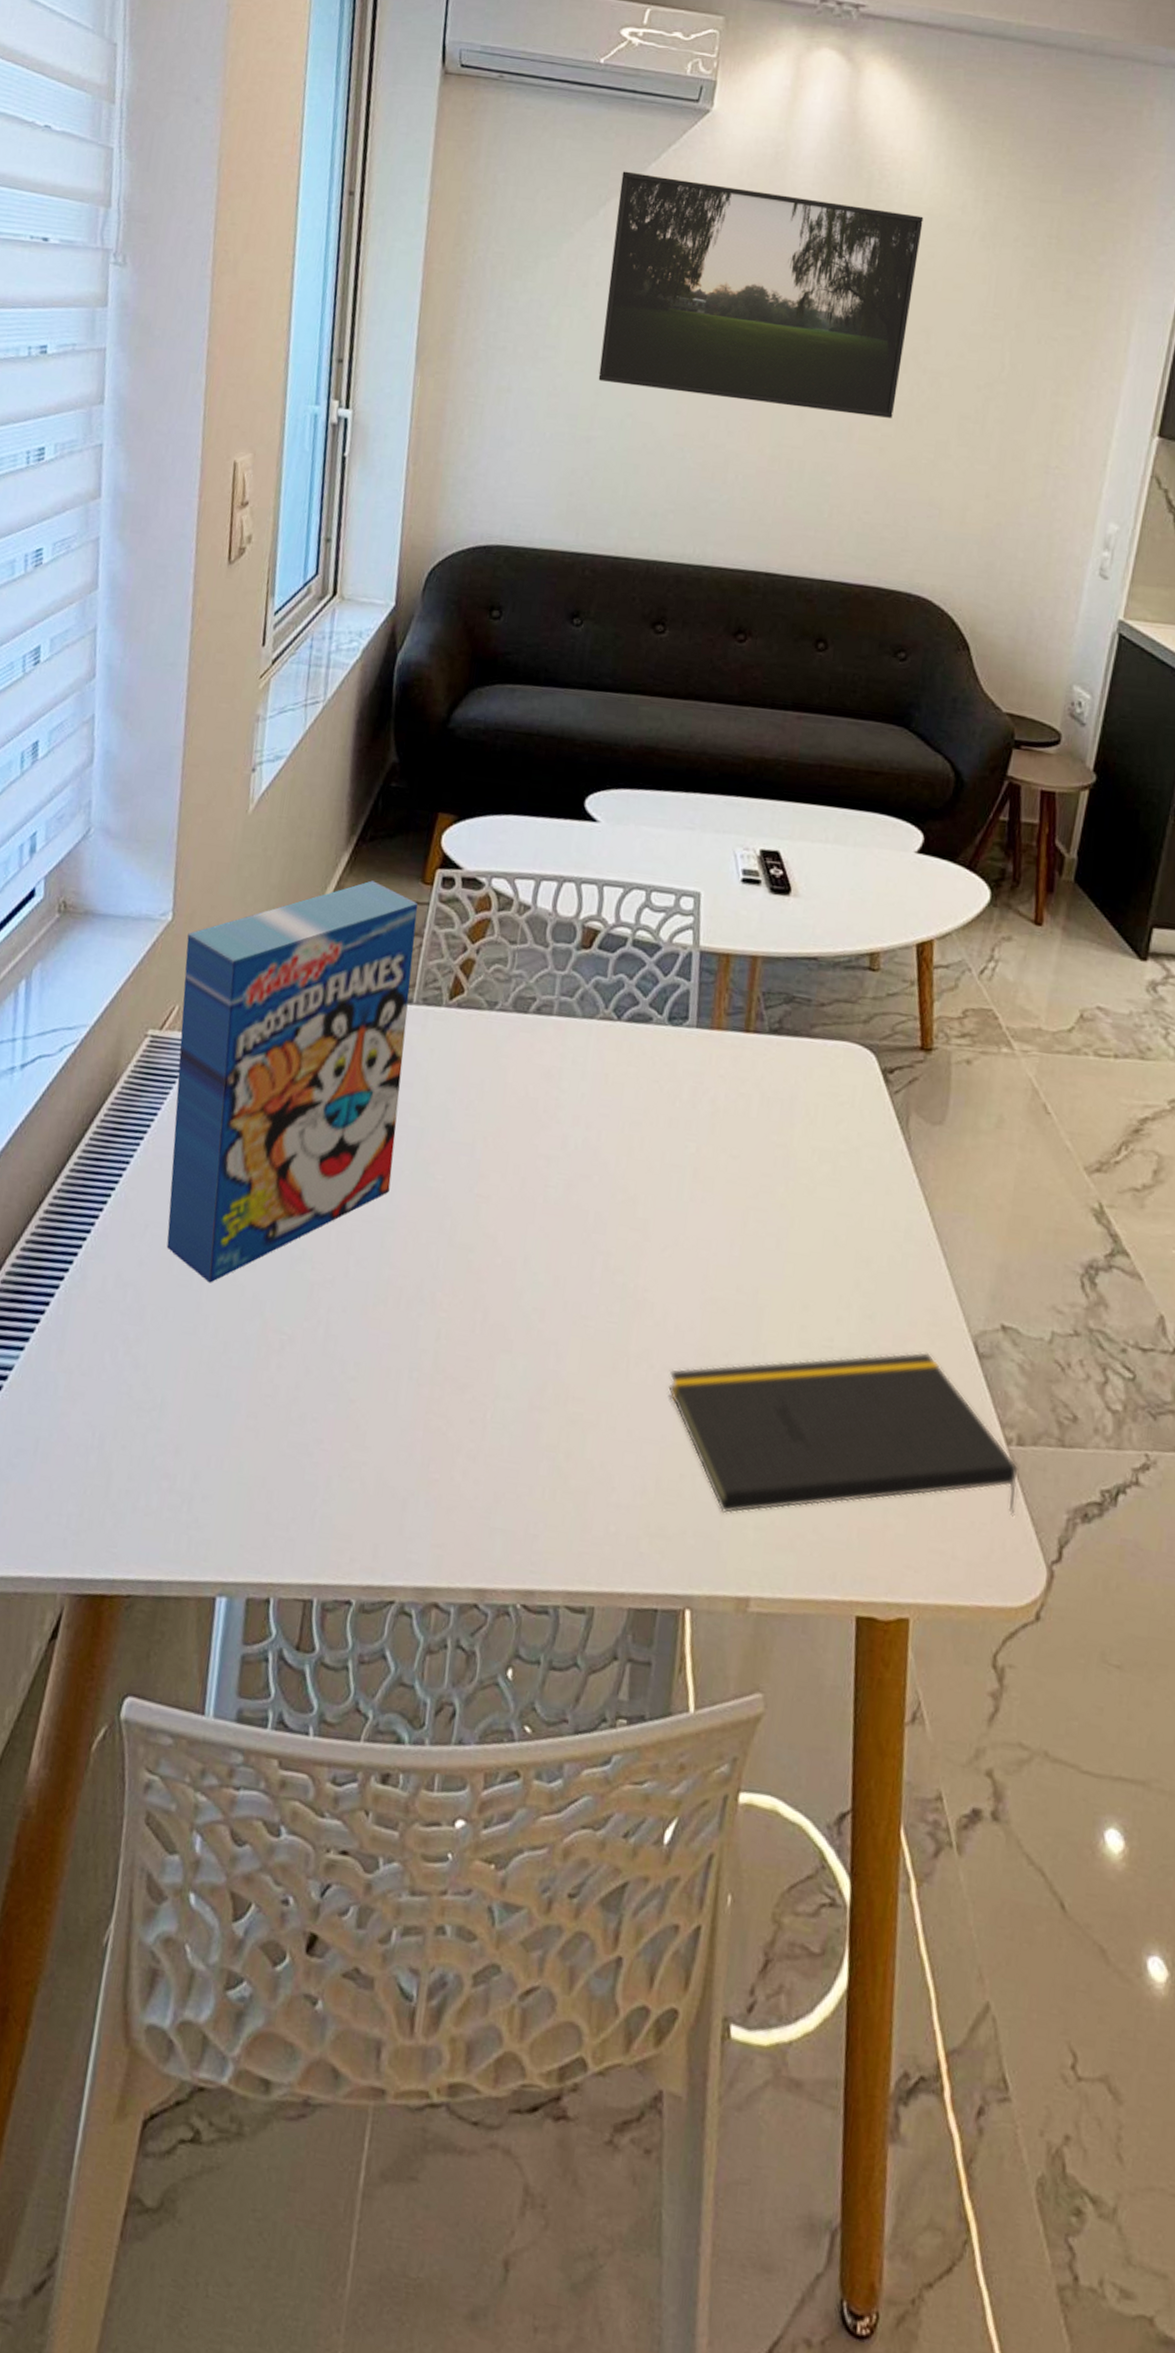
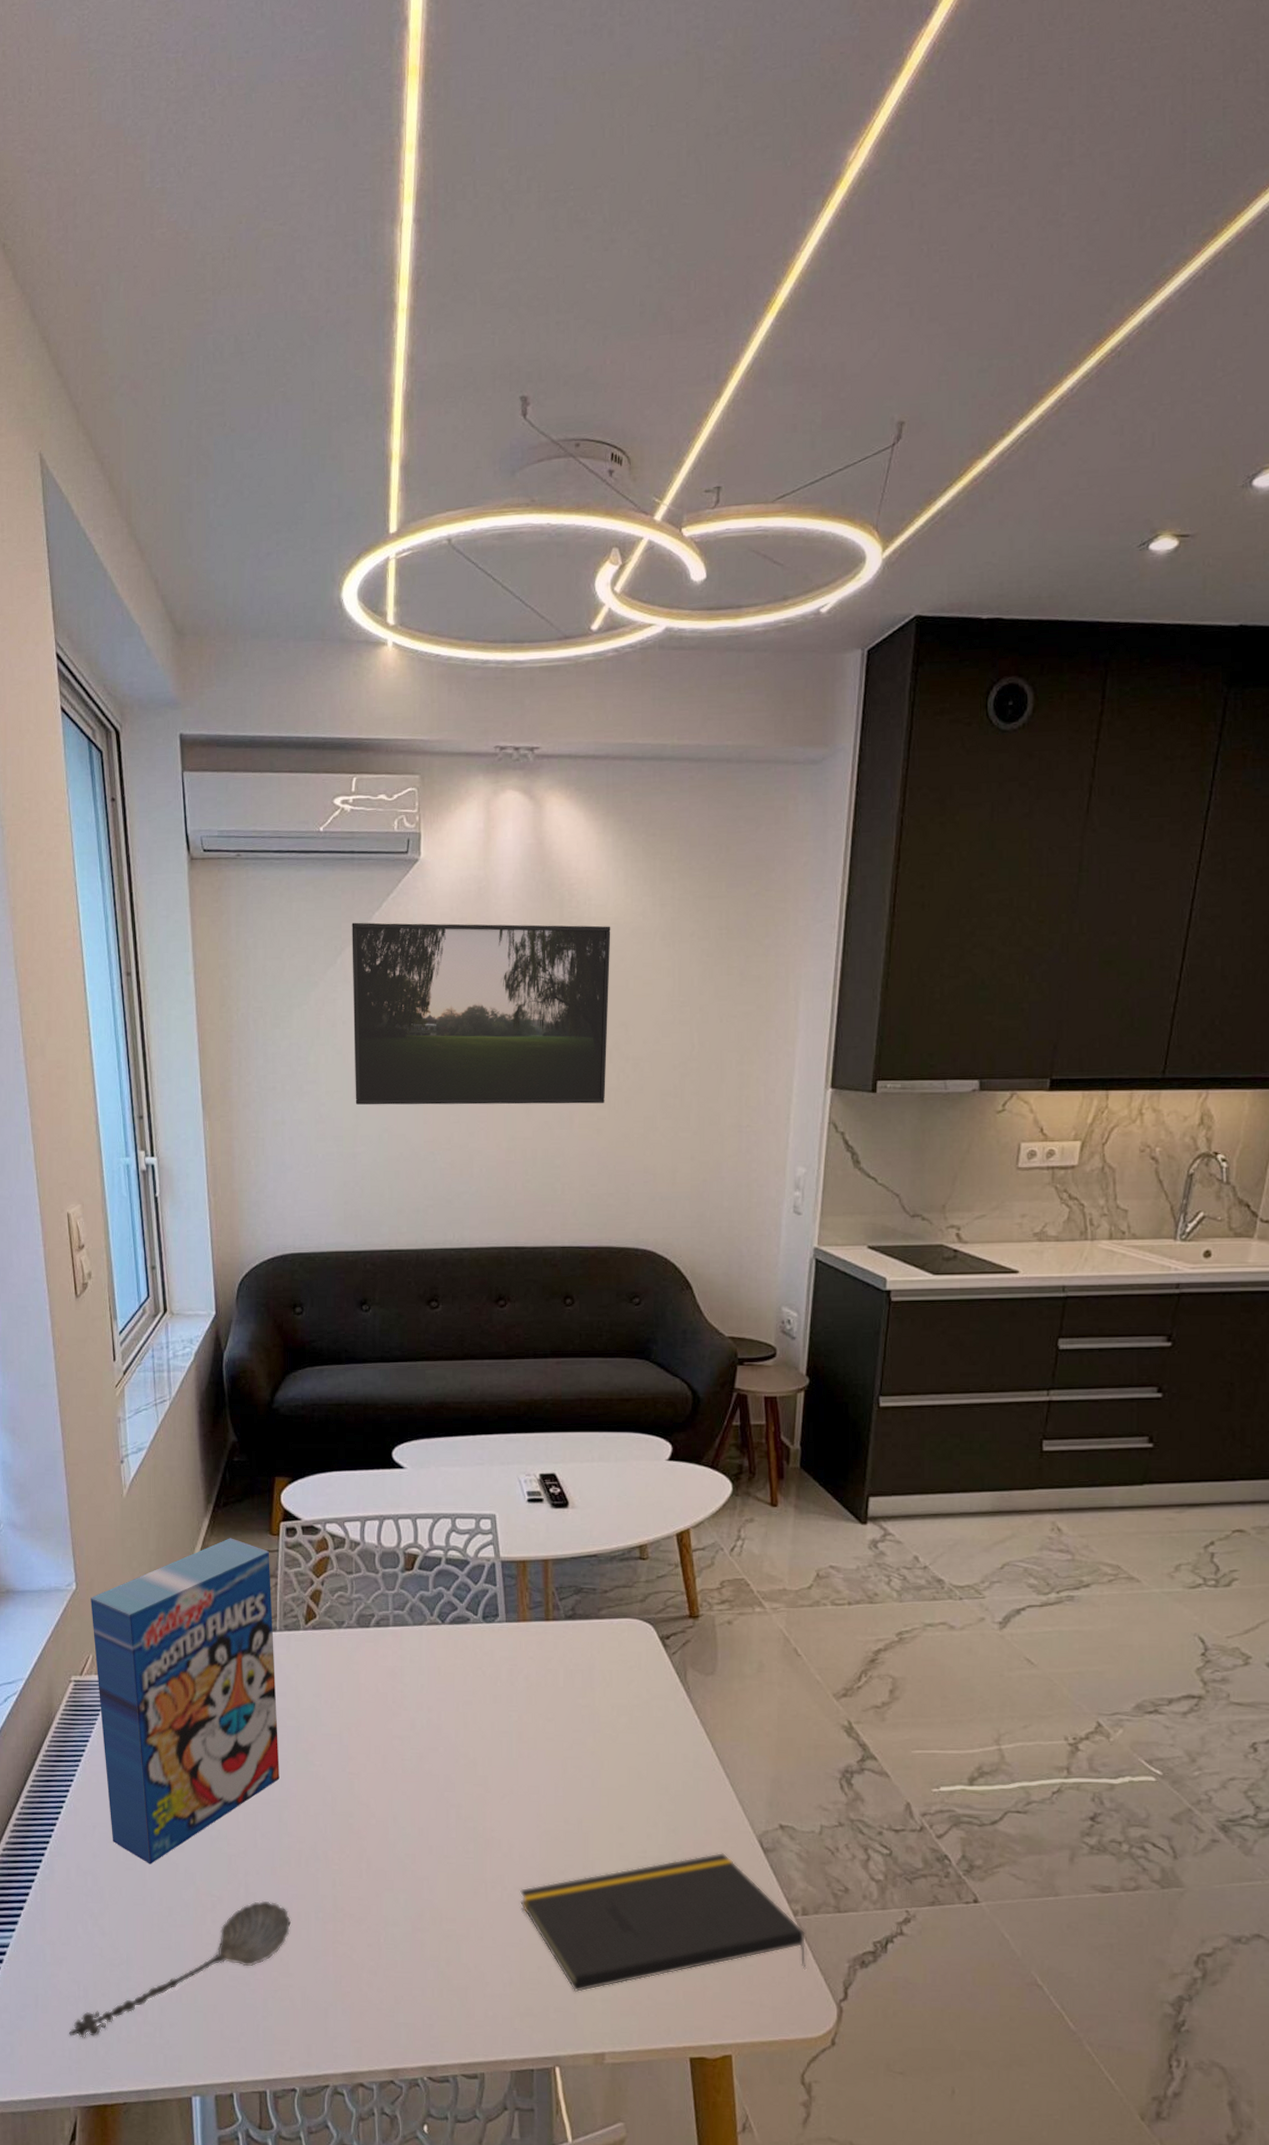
spoon: none [71,1347,377,1503] -> present [69,1900,291,2038]

